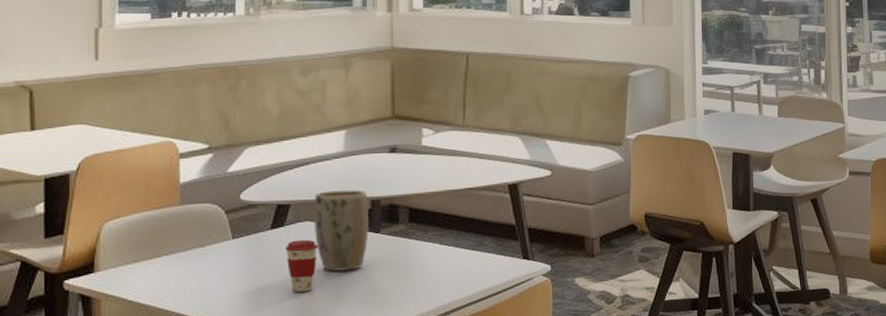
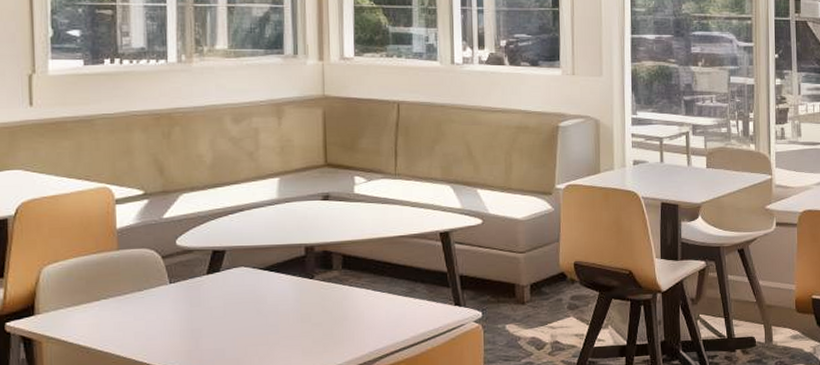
coffee cup: present [285,239,318,292] -> none [221,285,253,336]
plant pot: present [314,190,369,271] -> none [249,236,303,316]

